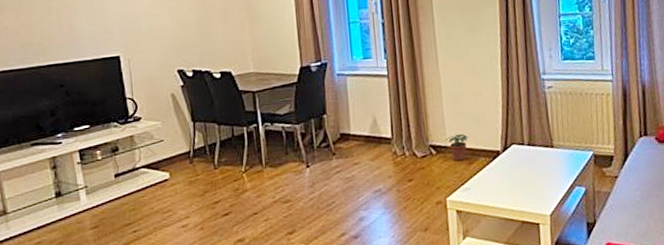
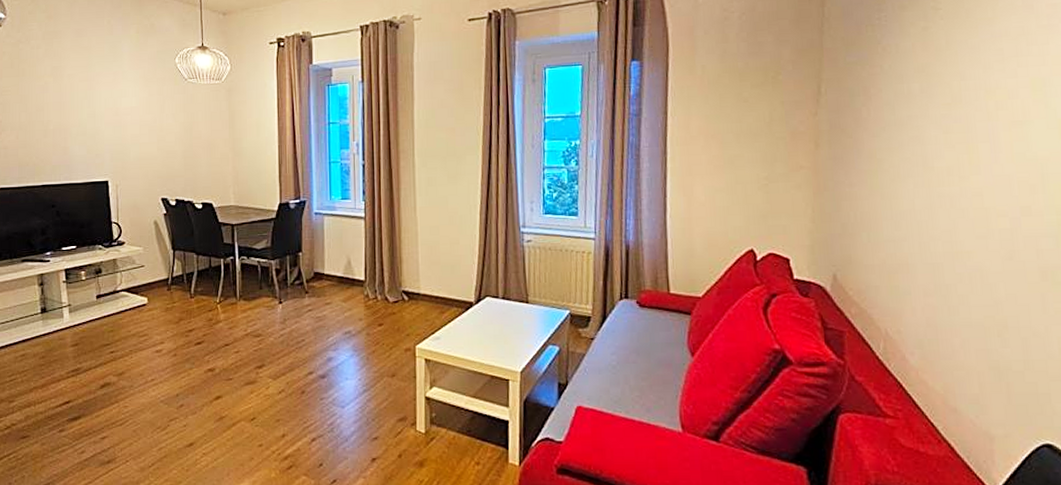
potted plant: present [445,133,468,161] -> none [418,282,441,309]

